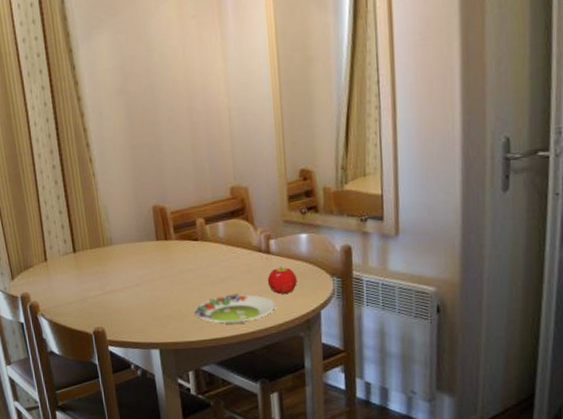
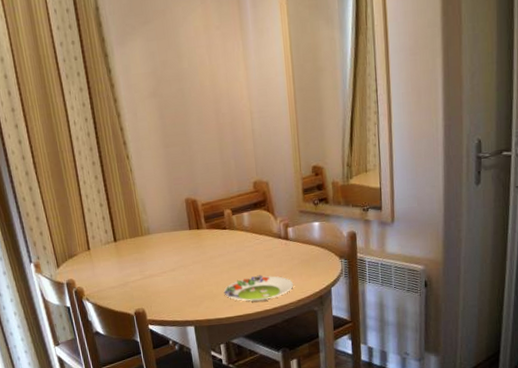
fruit: present [267,266,297,294] -> none [286,251,312,275]

